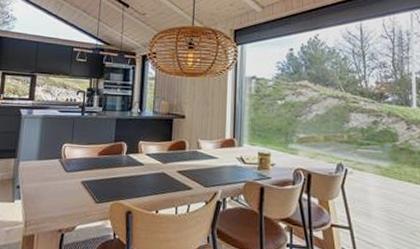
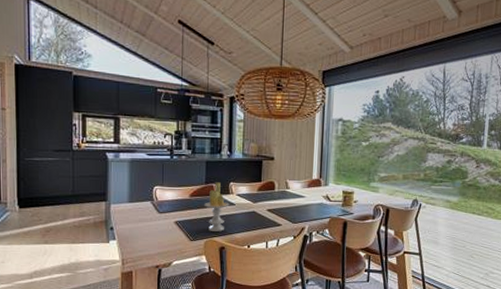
candle: none [112,140,138,194] -> present [204,182,230,232]

